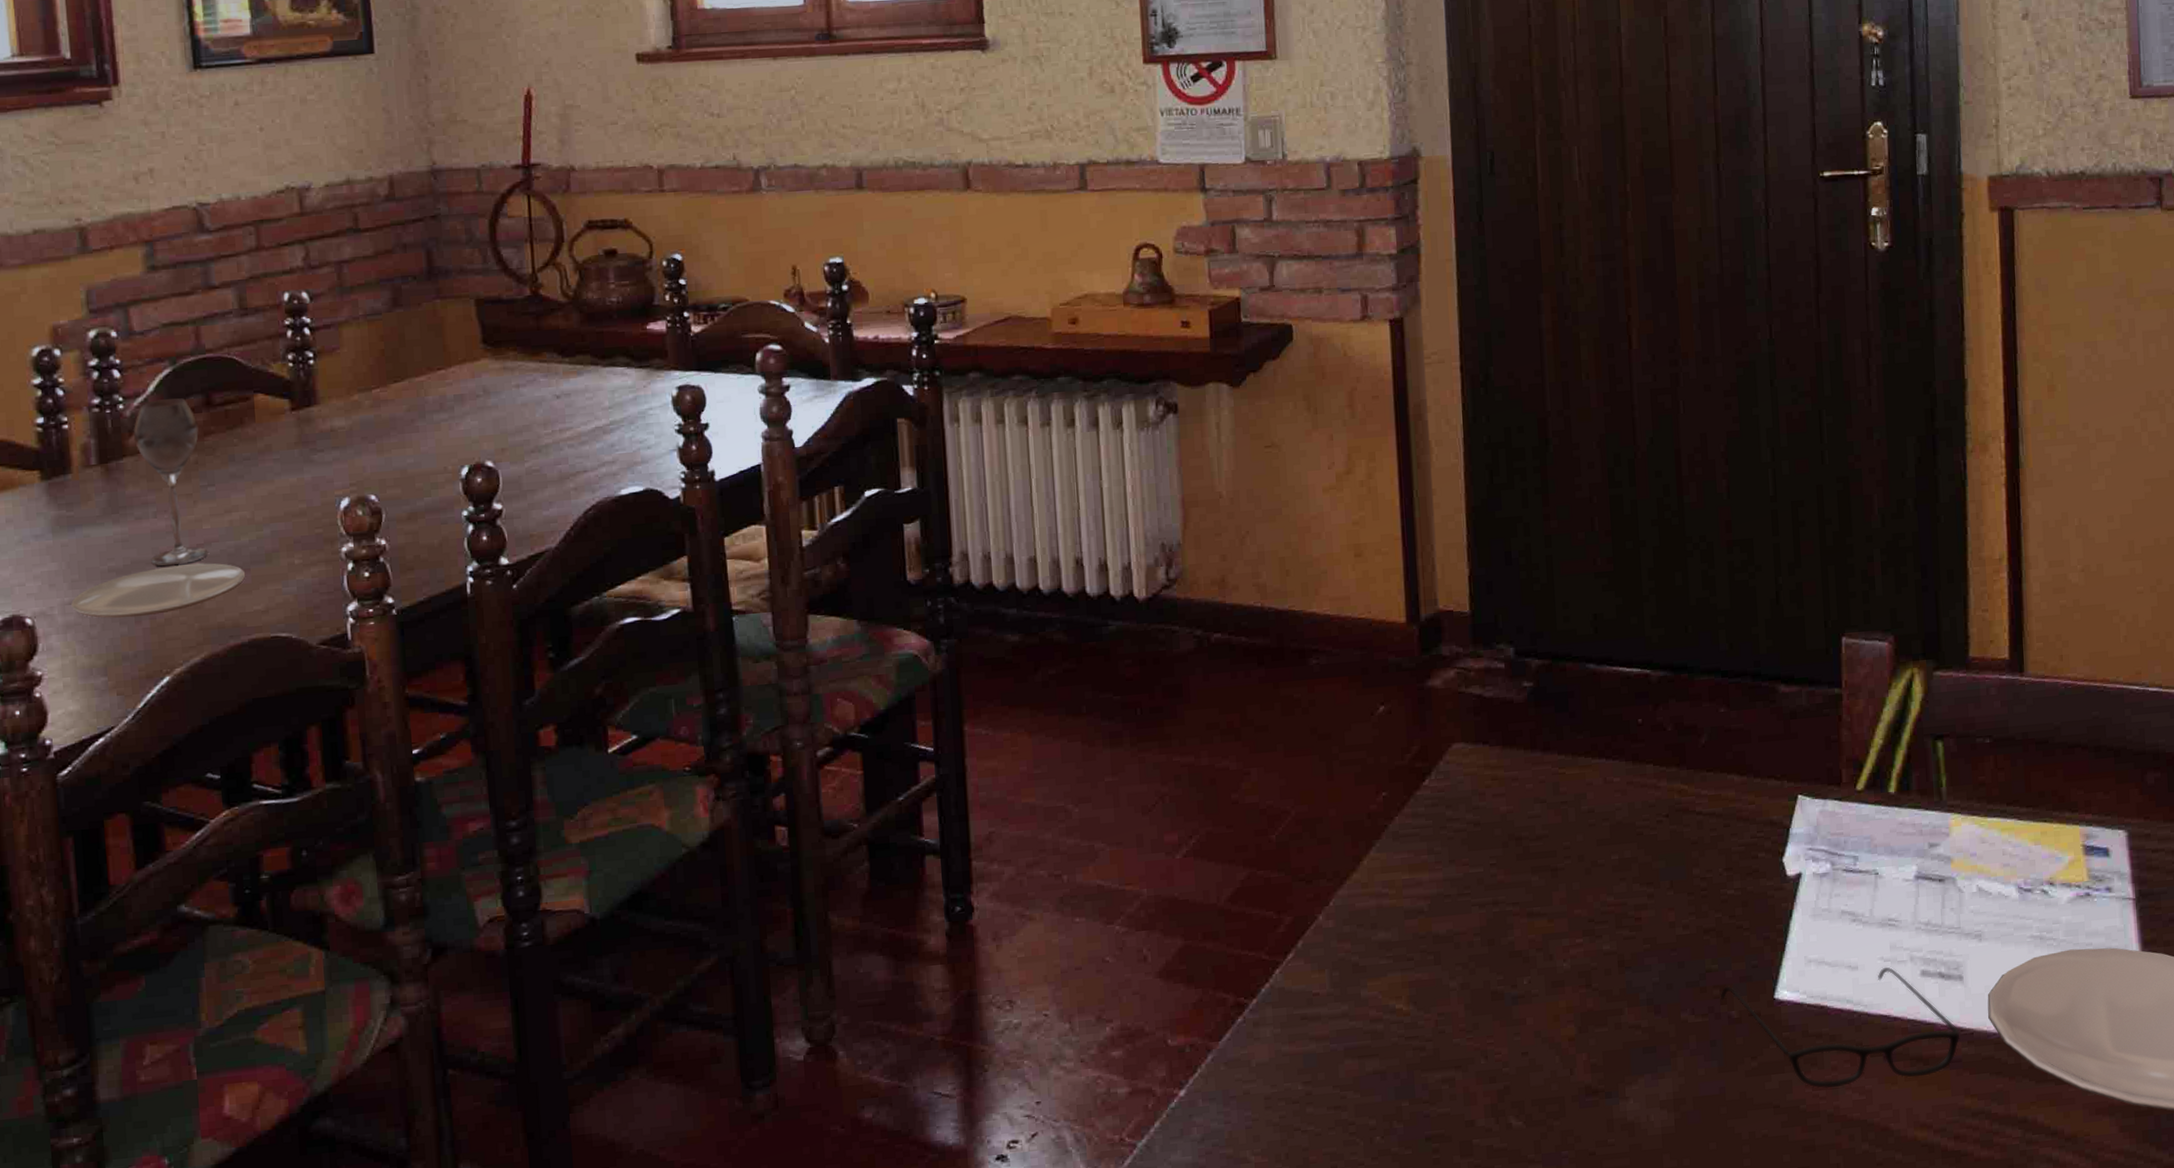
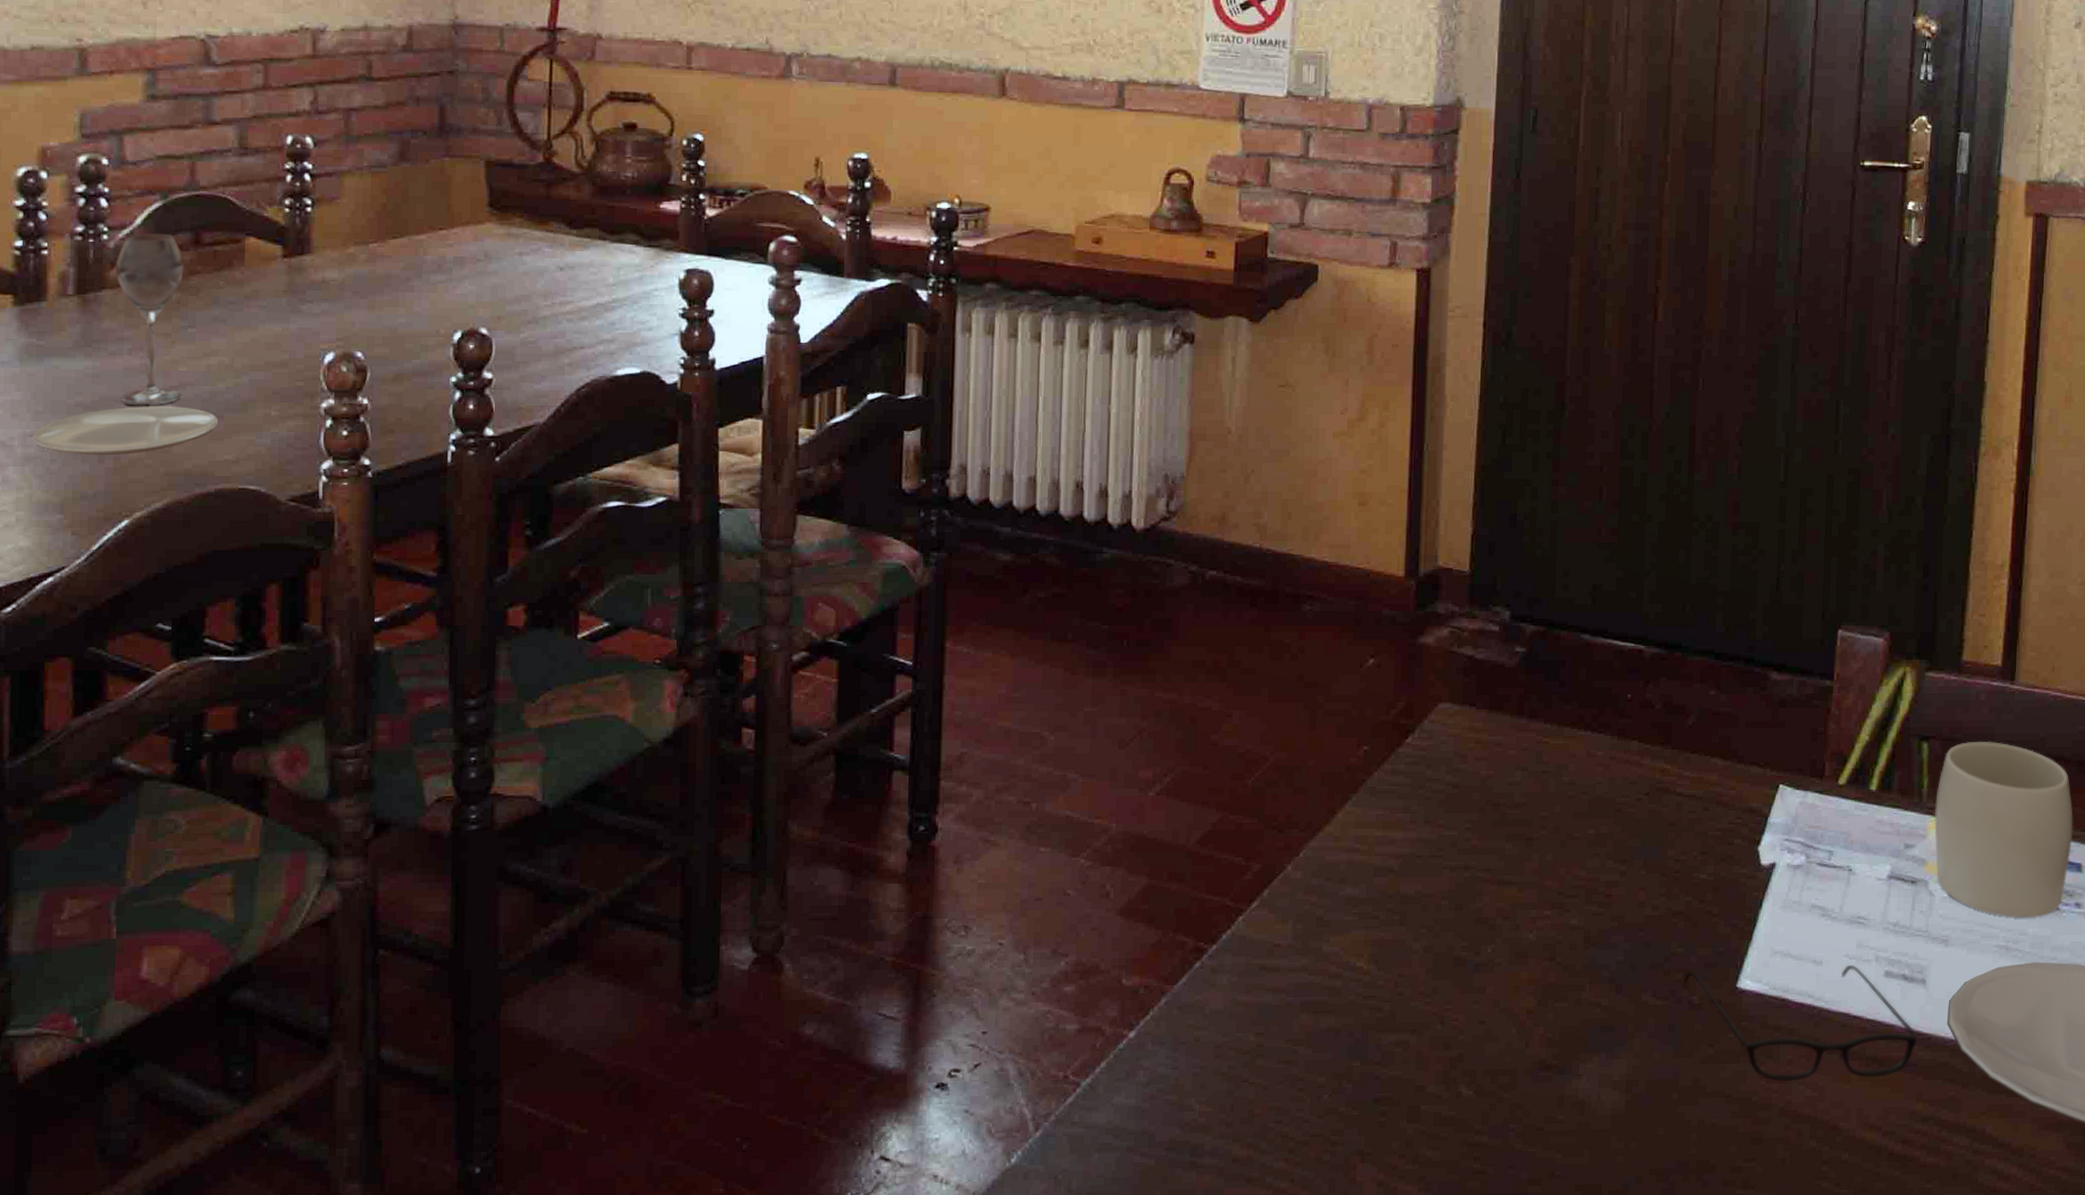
mug: none [1955,735,2097,908] -> present [1934,742,2074,919]

